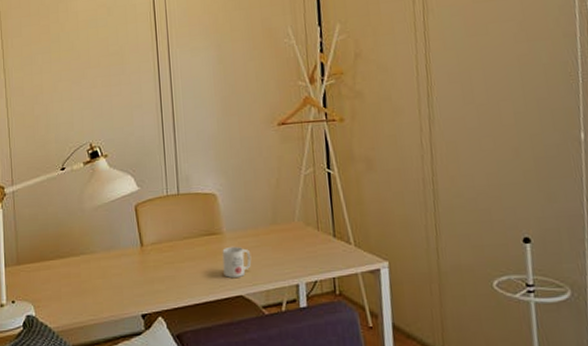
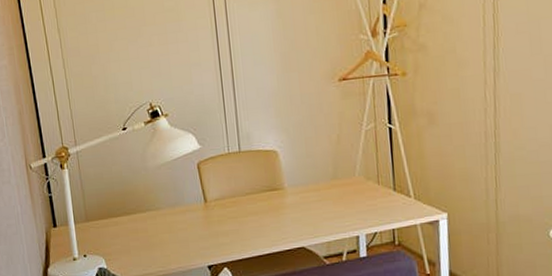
mug: present [222,246,252,278] -> none [284,200,313,231]

